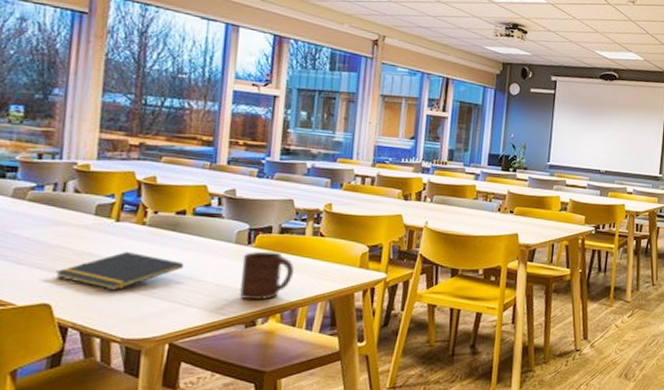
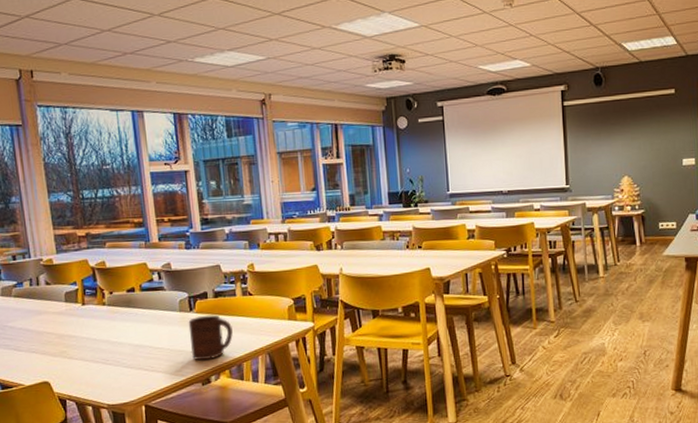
notepad: present [55,252,184,291] -> none [47,330,143,365]

